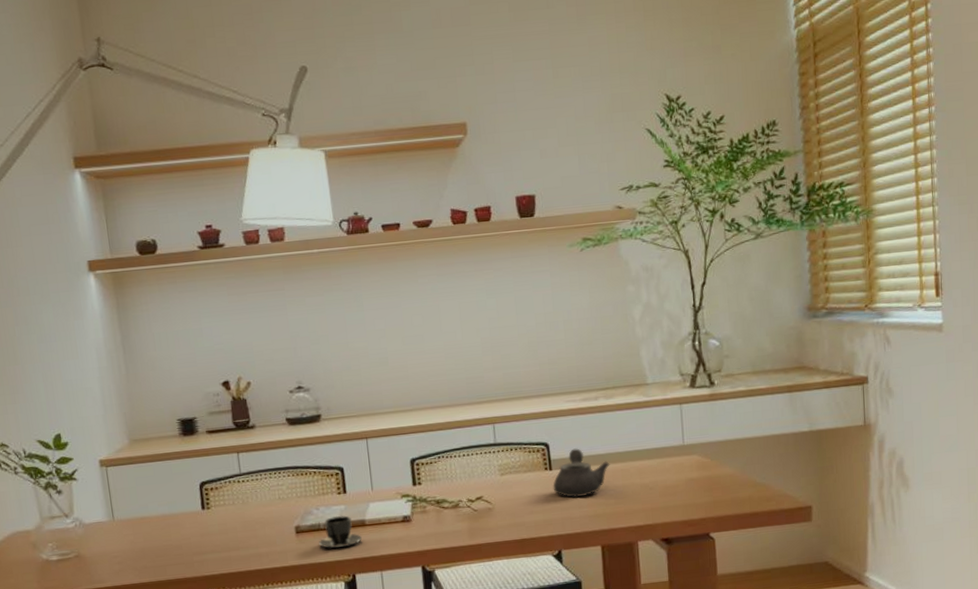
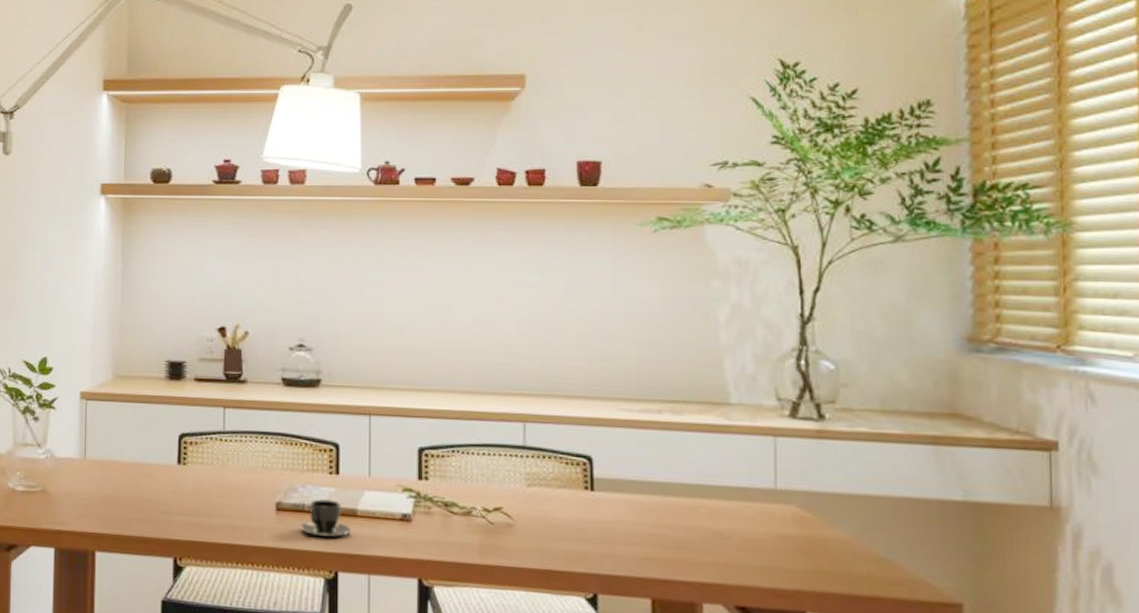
teapot: present [553,448,610,498] -> none [593,469,672,532]

